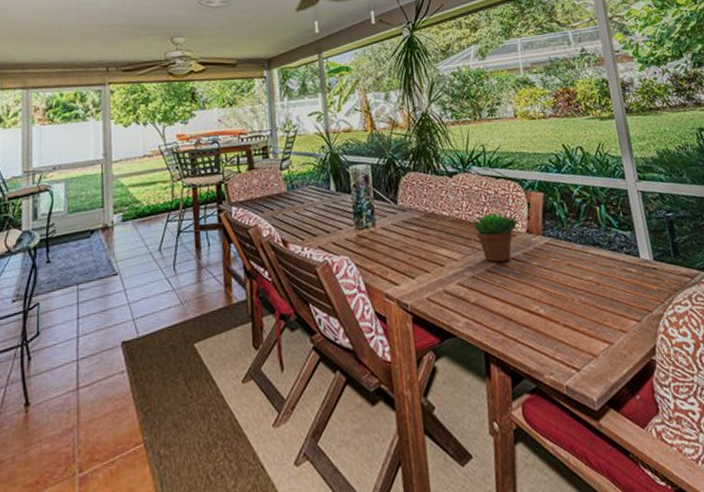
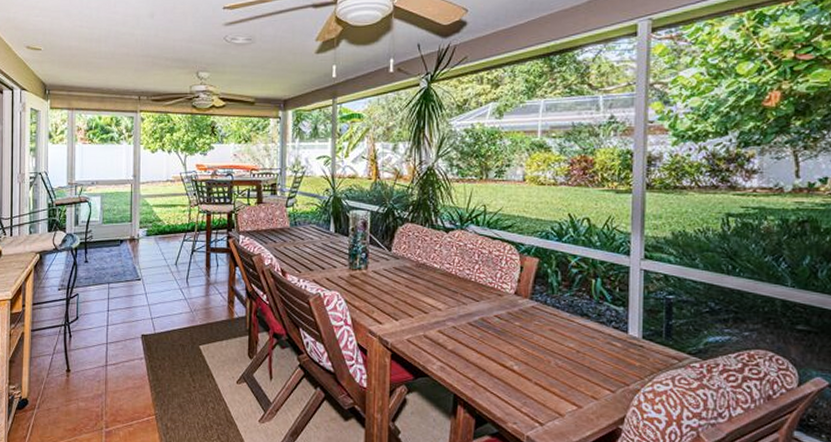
succulent plant: present [472,213,518,262] -> none [461,271,508,318]

